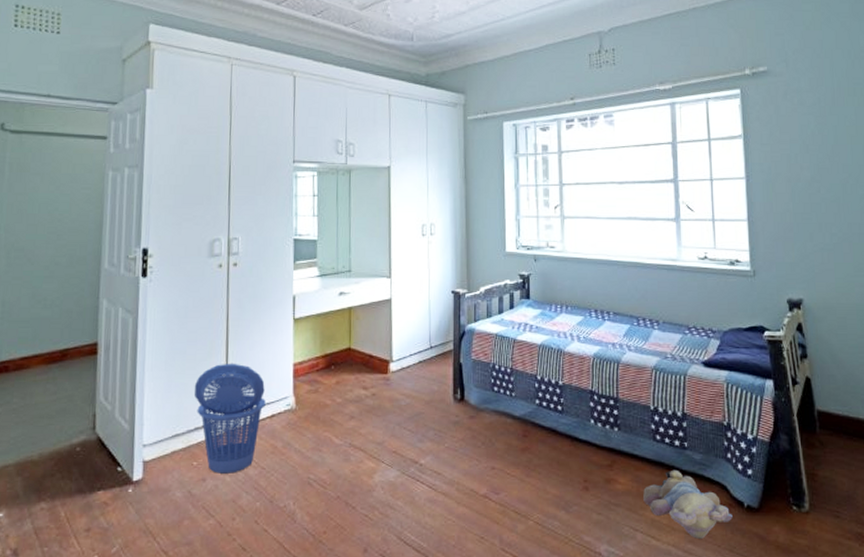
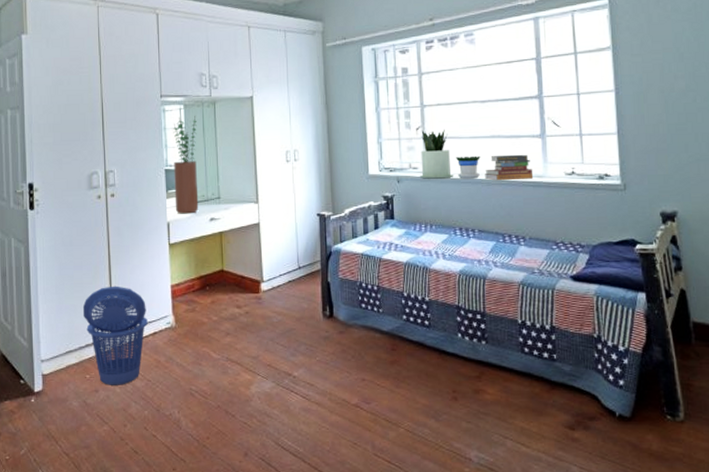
vase: none [302,183,330,287] -> present [173,115,199,214]
planter: none [556,208,591,260] -> present [419,129,454,180]
flowerpot: none [593,236,617,260] -> present [456,155,480,179]
books: none [621,237,668,263] -> present [485,154,534,181]
teddy bear: present [643,469,733,539] -> none [512,380,604,446]

